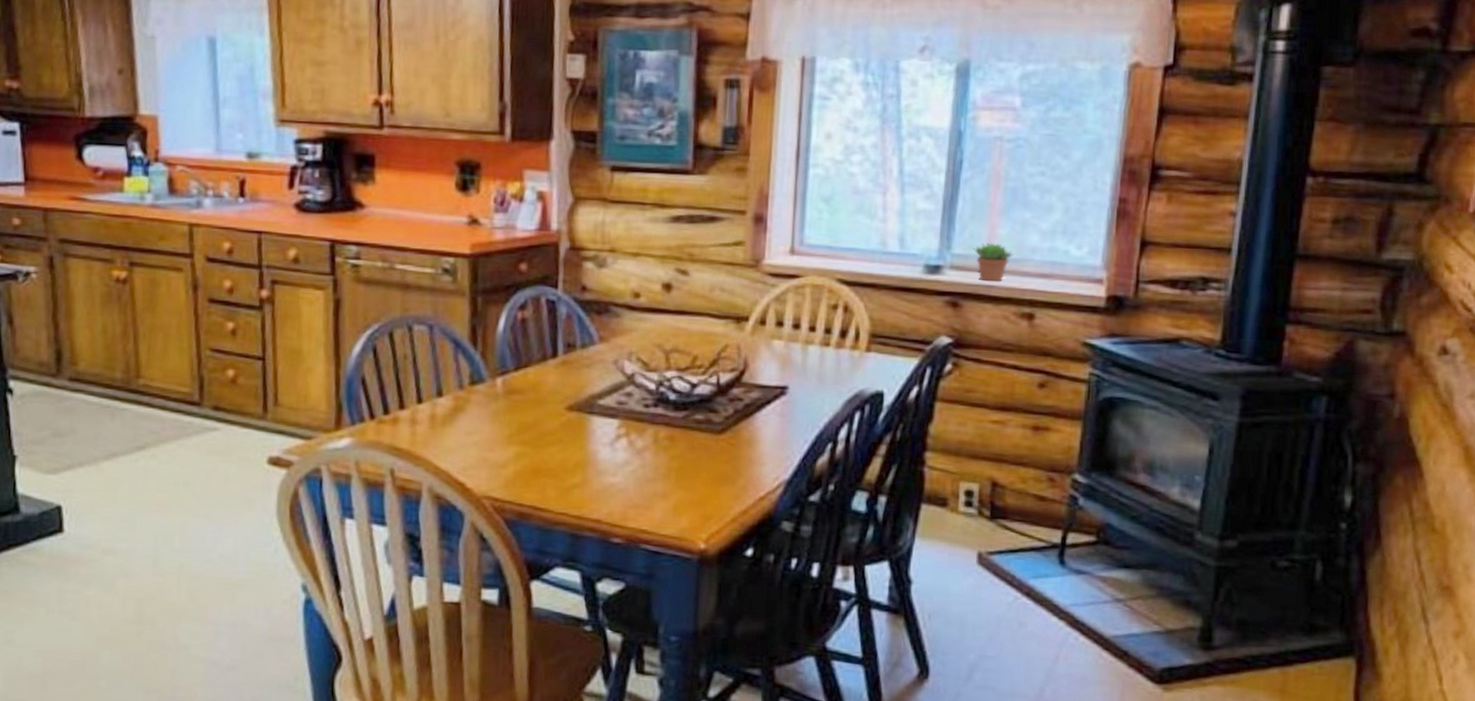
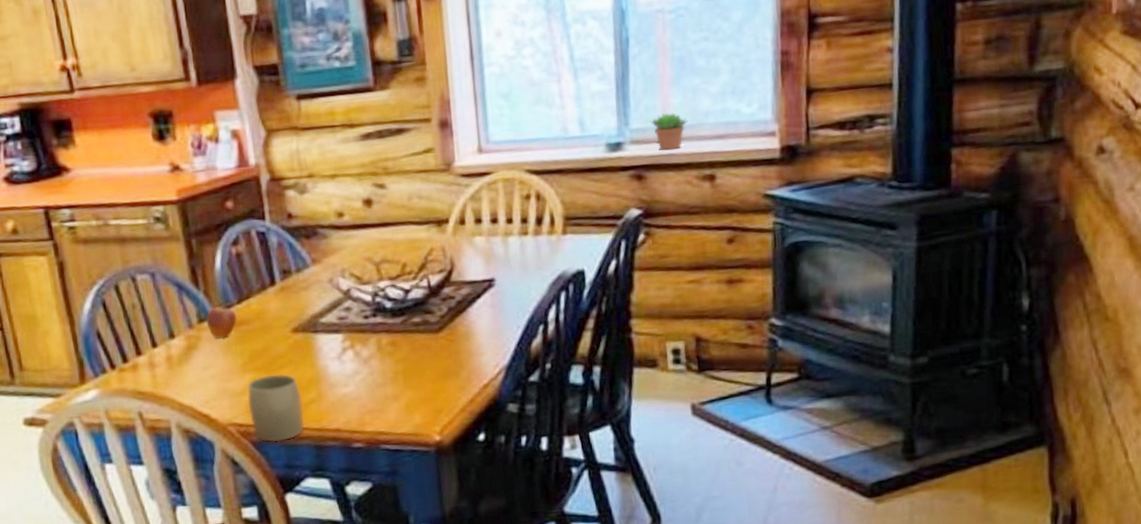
fruit: none [478,368,510,404] -> present [206,302,237,338]
mug: none [507,451,566,524] -> present [247,374,305,442]

